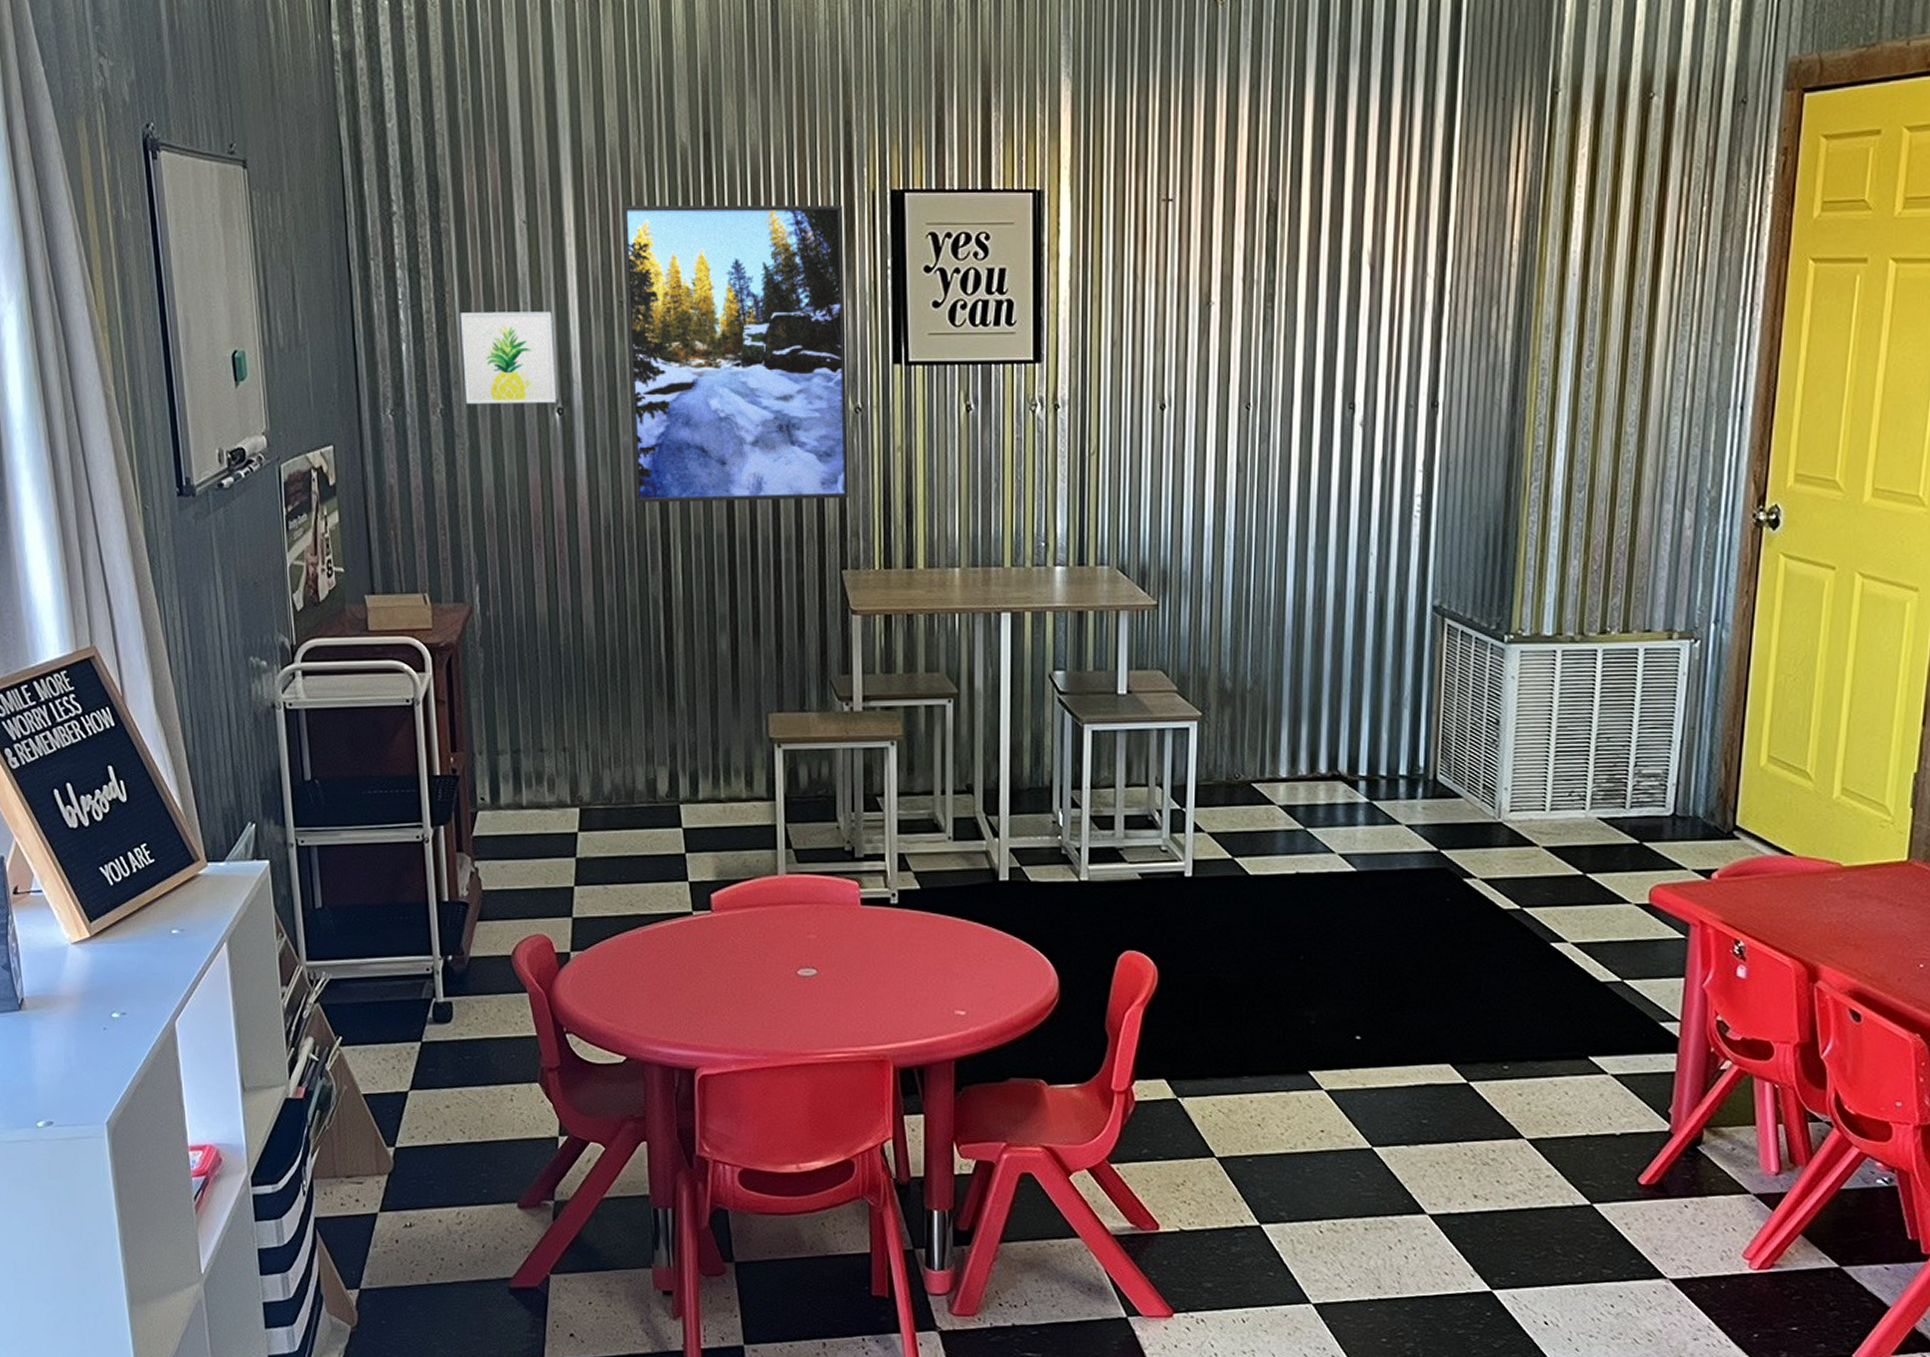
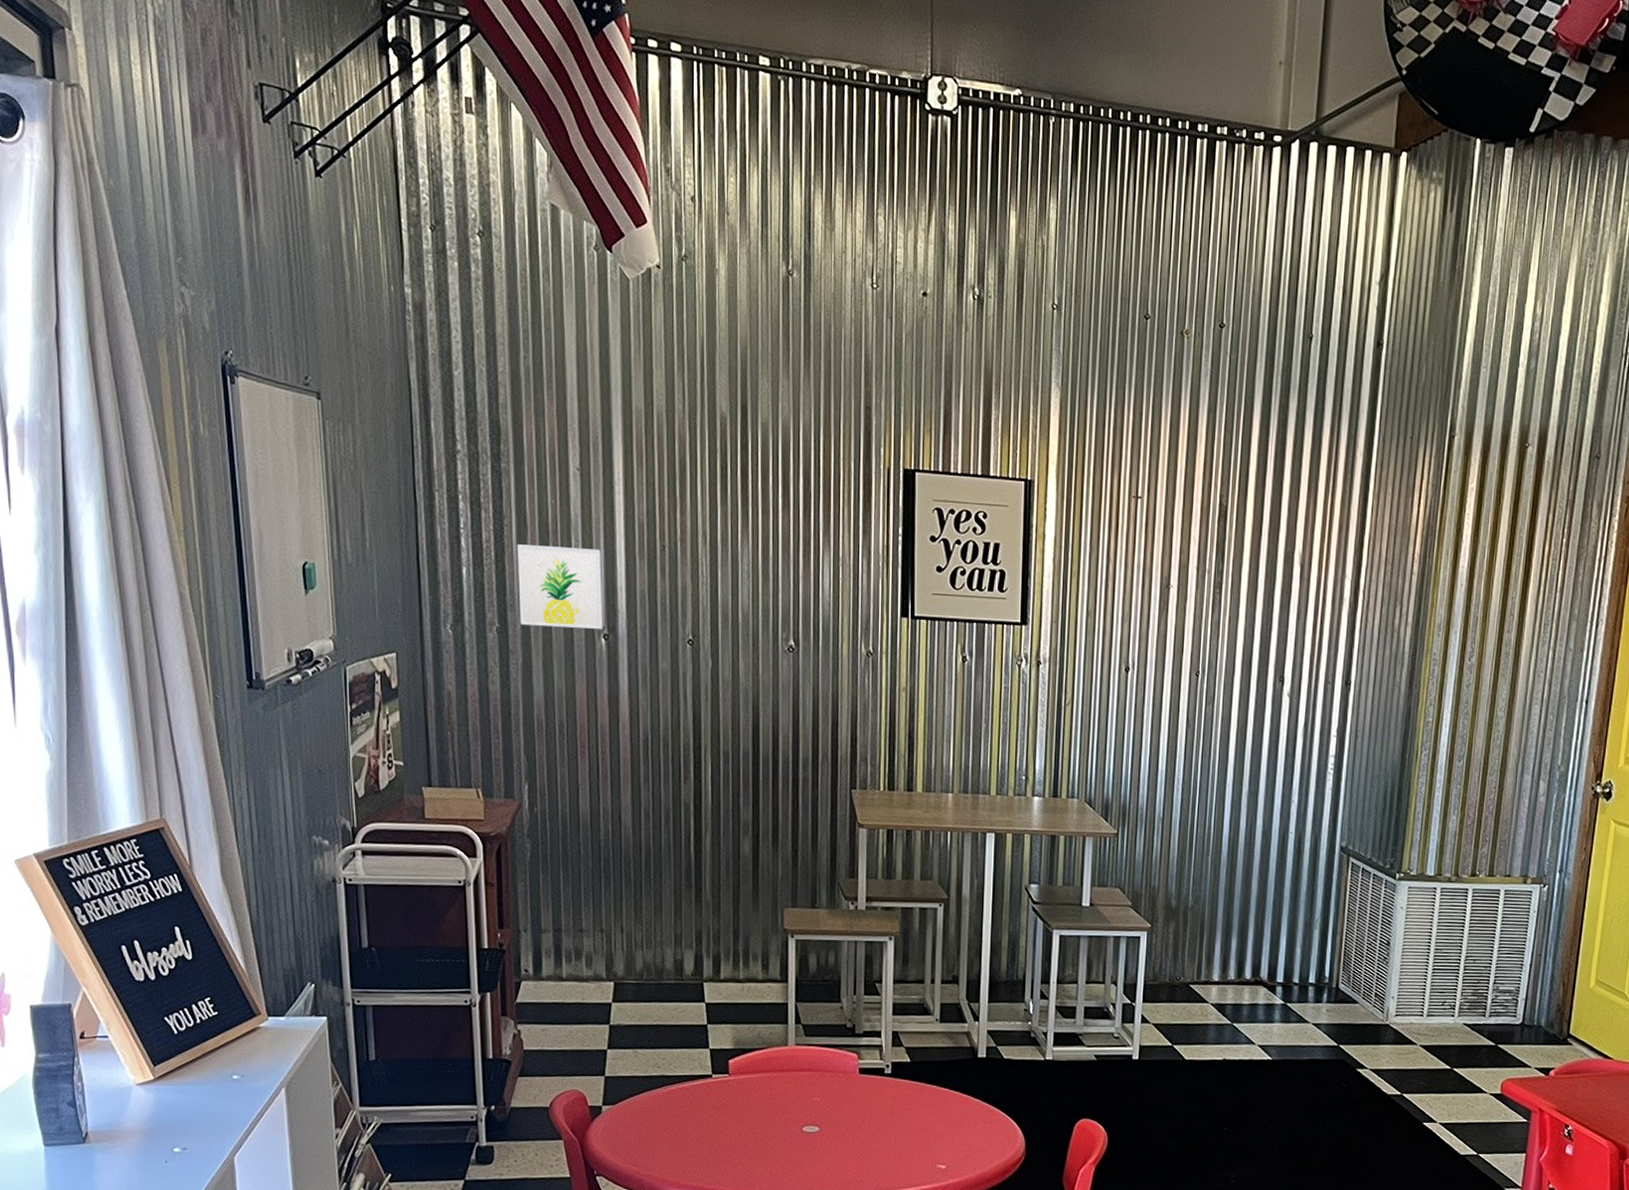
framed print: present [622,204,849,503] -> none [666,462,862,729]

